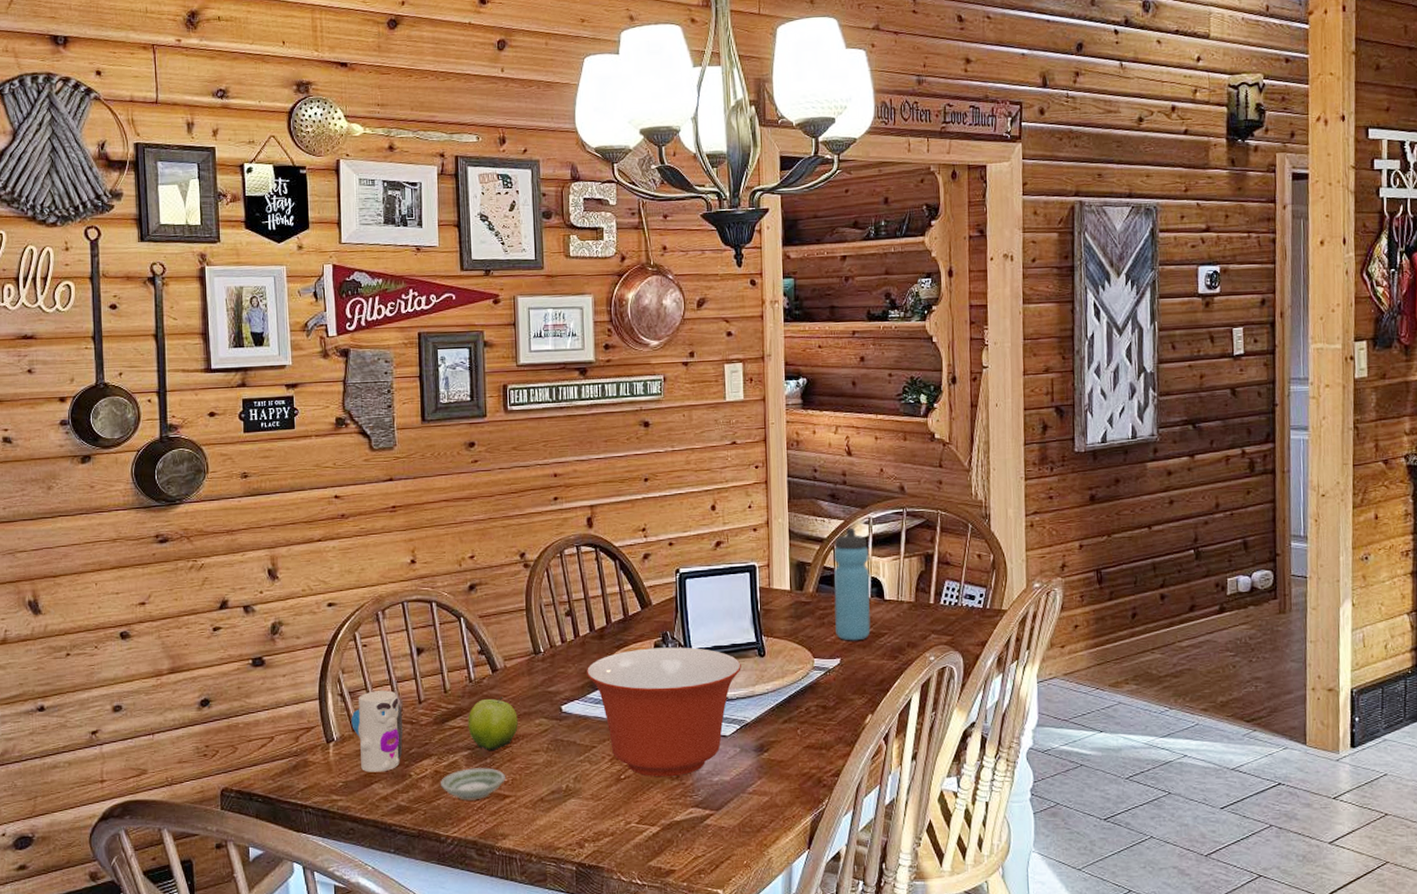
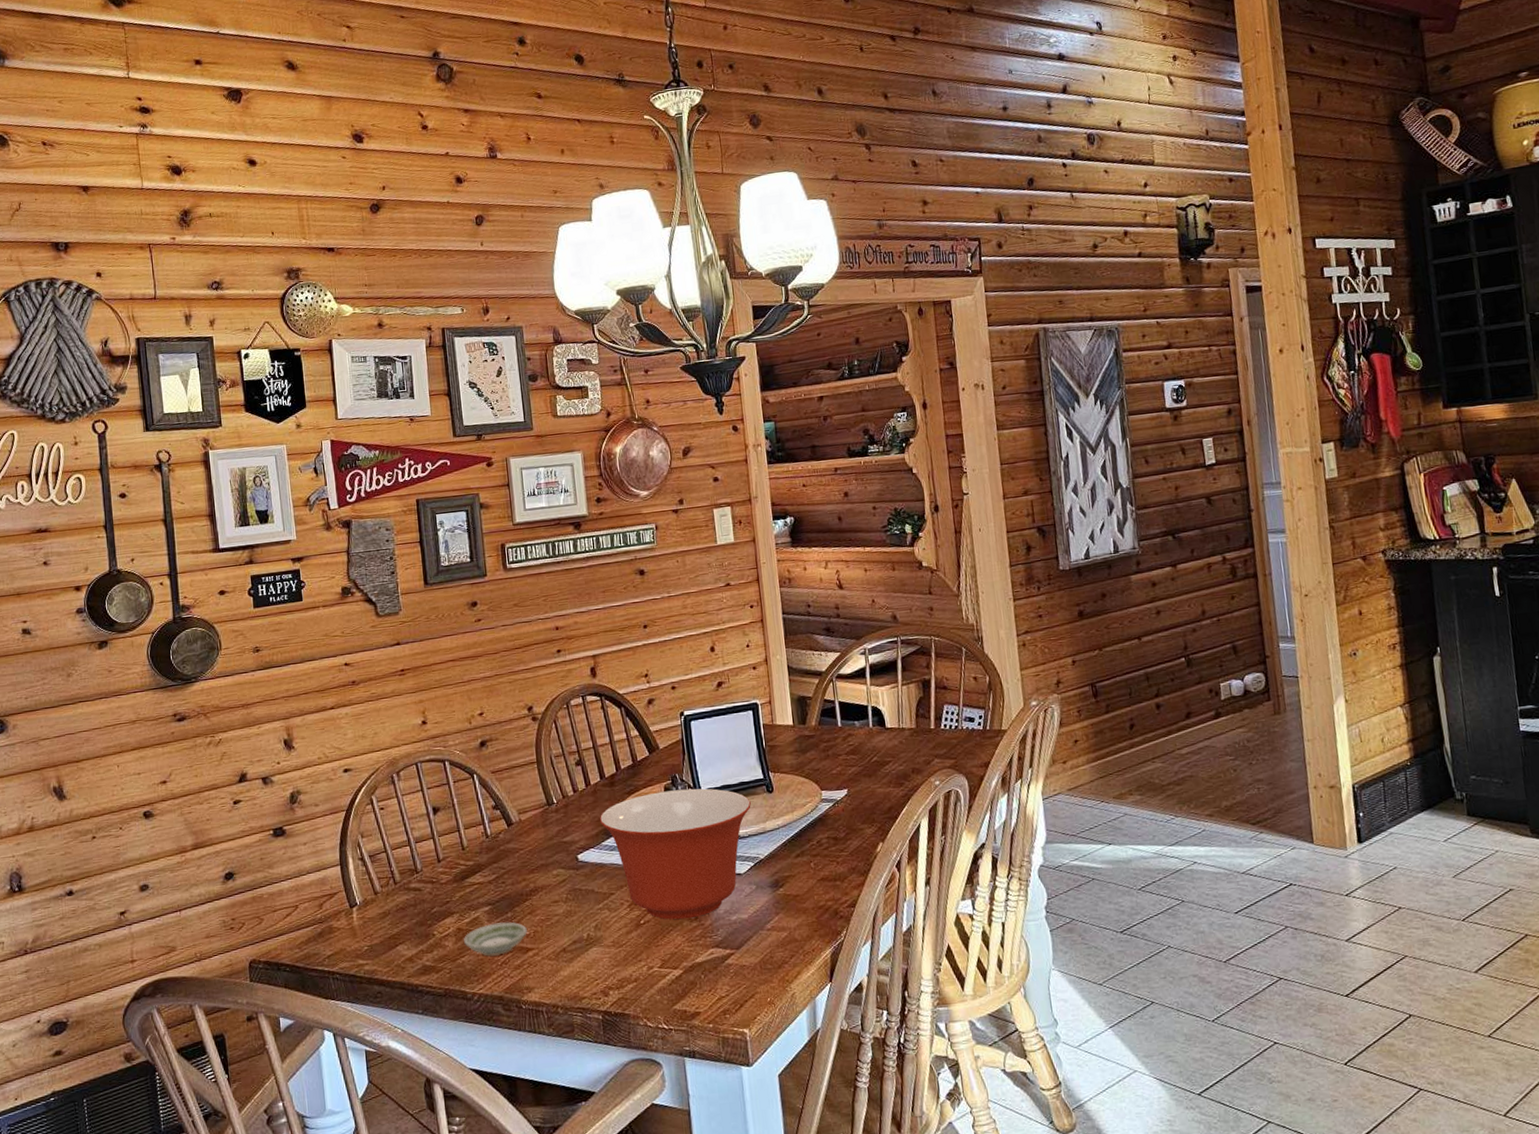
toy: present [351,690,403,773] -> none [372,851,425,935]
fruit: present [468,696,518,750] -> none [486,850,536,905]
water bottle: present [833,528,871,641] -> none [832,660,875,771]

